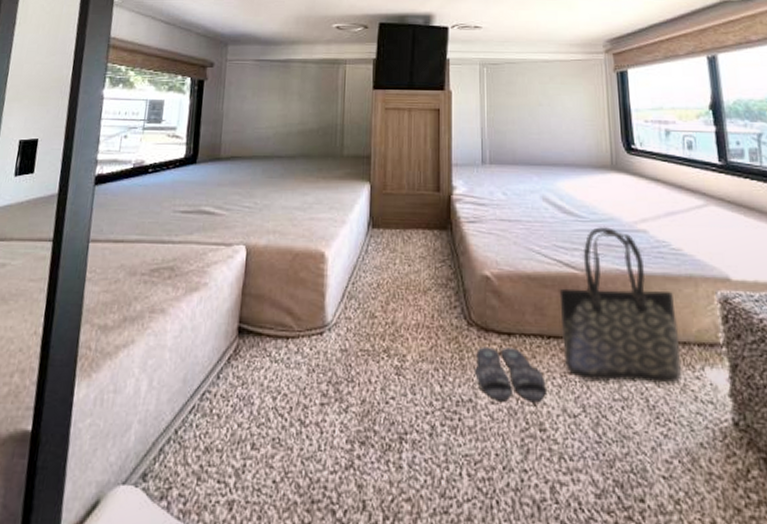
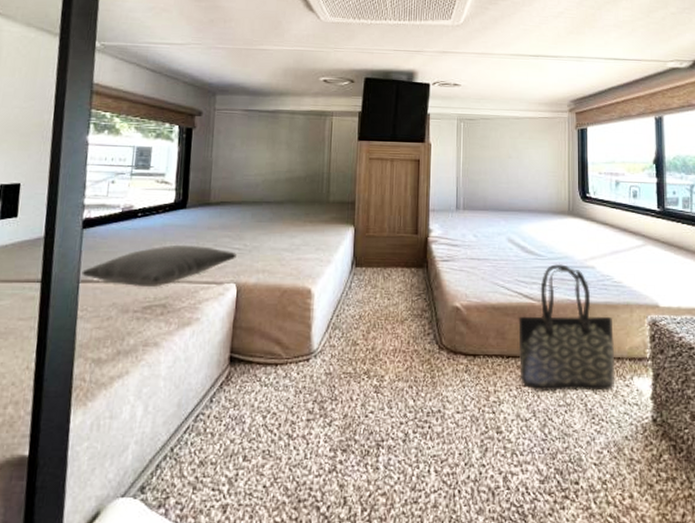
pillow: none [92,203,247,247] -> present [82,245,237,286]
slippers: present [473,346,546,403] -> none [443,366,504,411]

